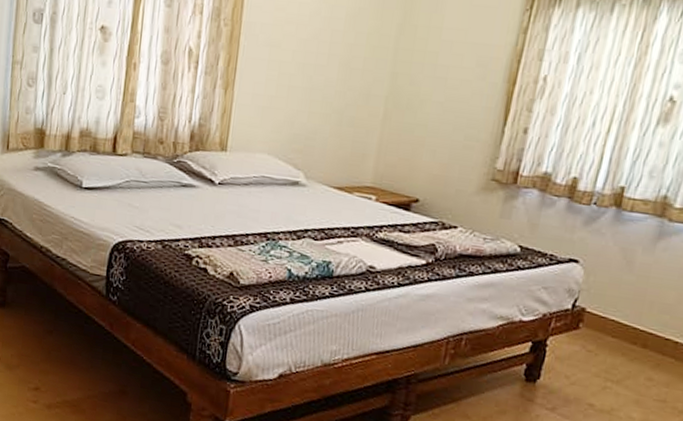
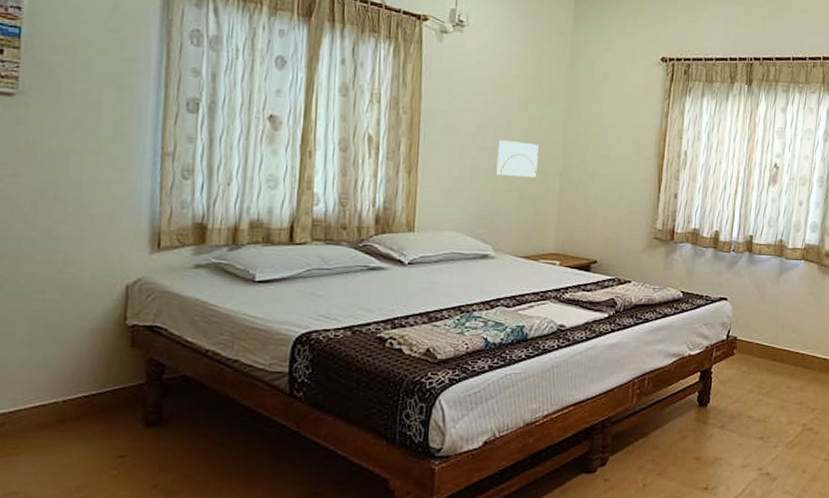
wall art: none [315,57,365,100] -> present [496,140,539,177]

